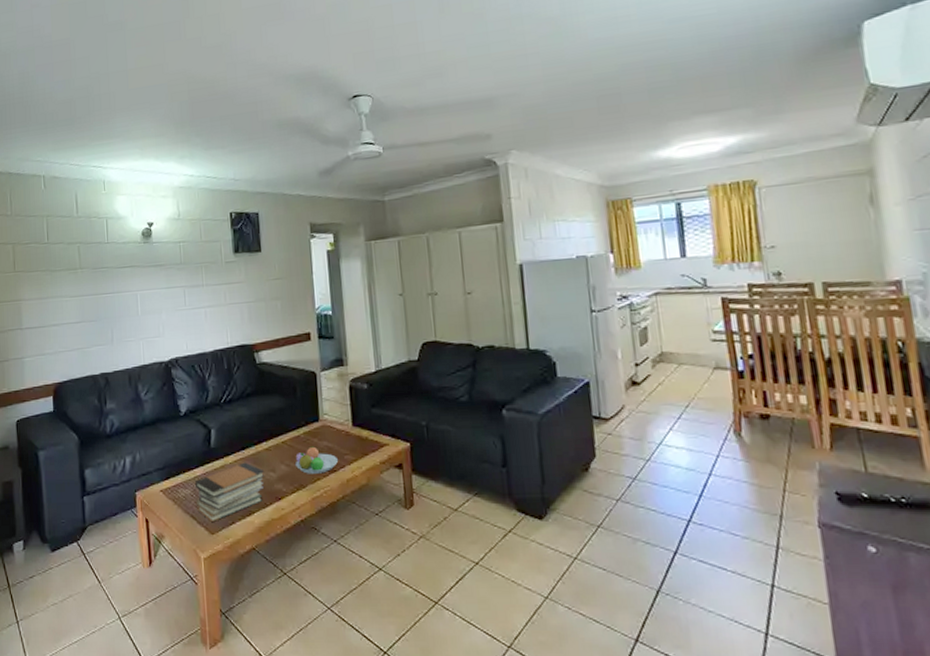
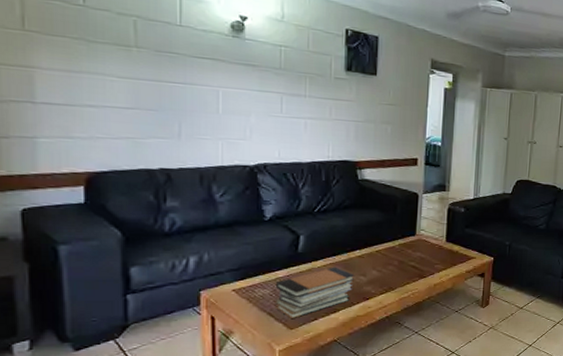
fruit bowl: present [295,446,338,474] -> none [387,256,428,279]

